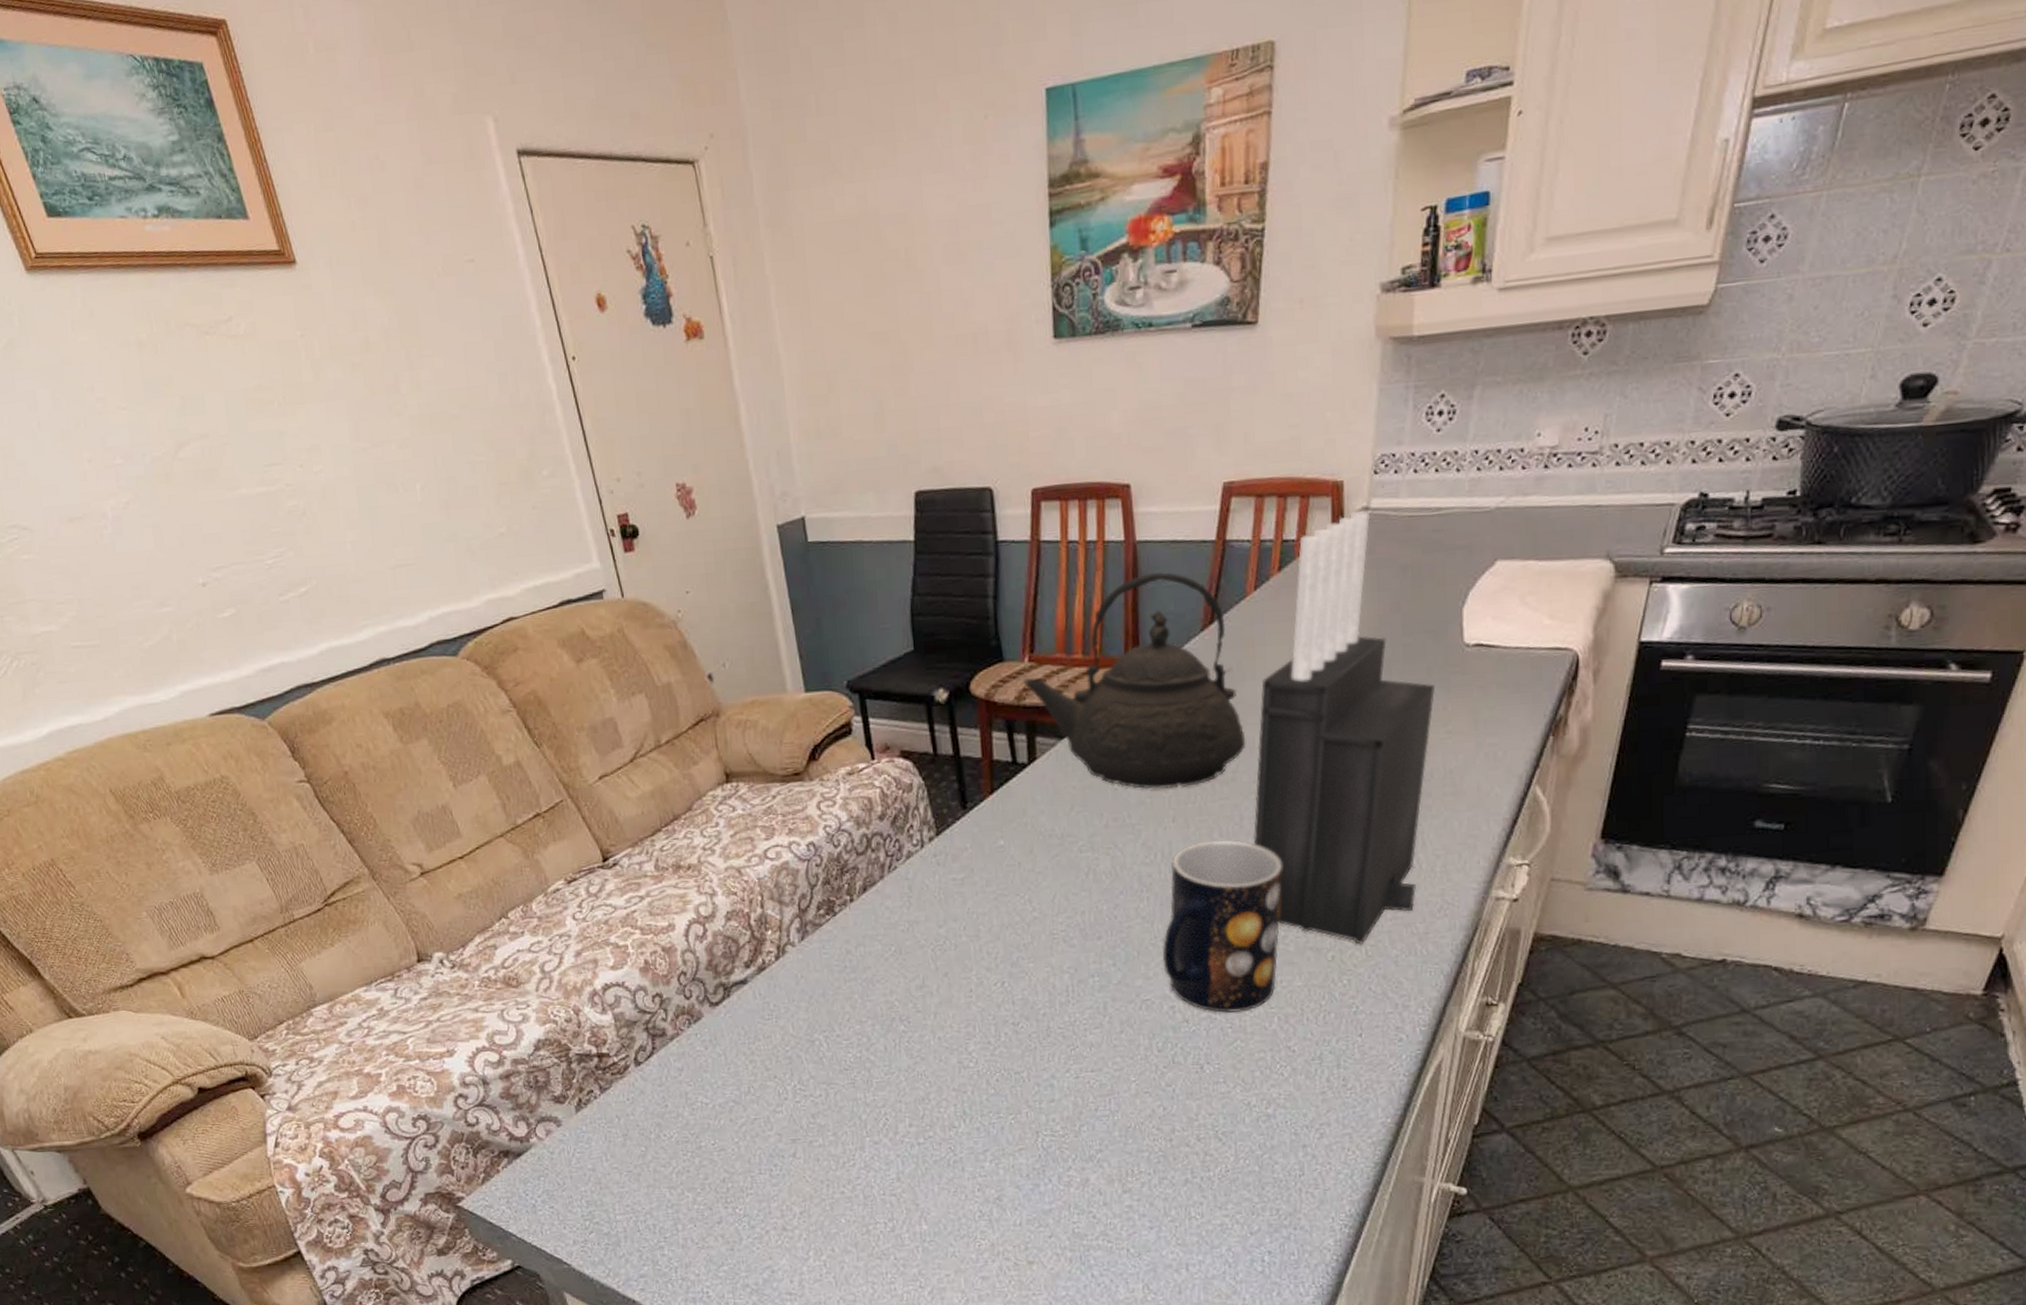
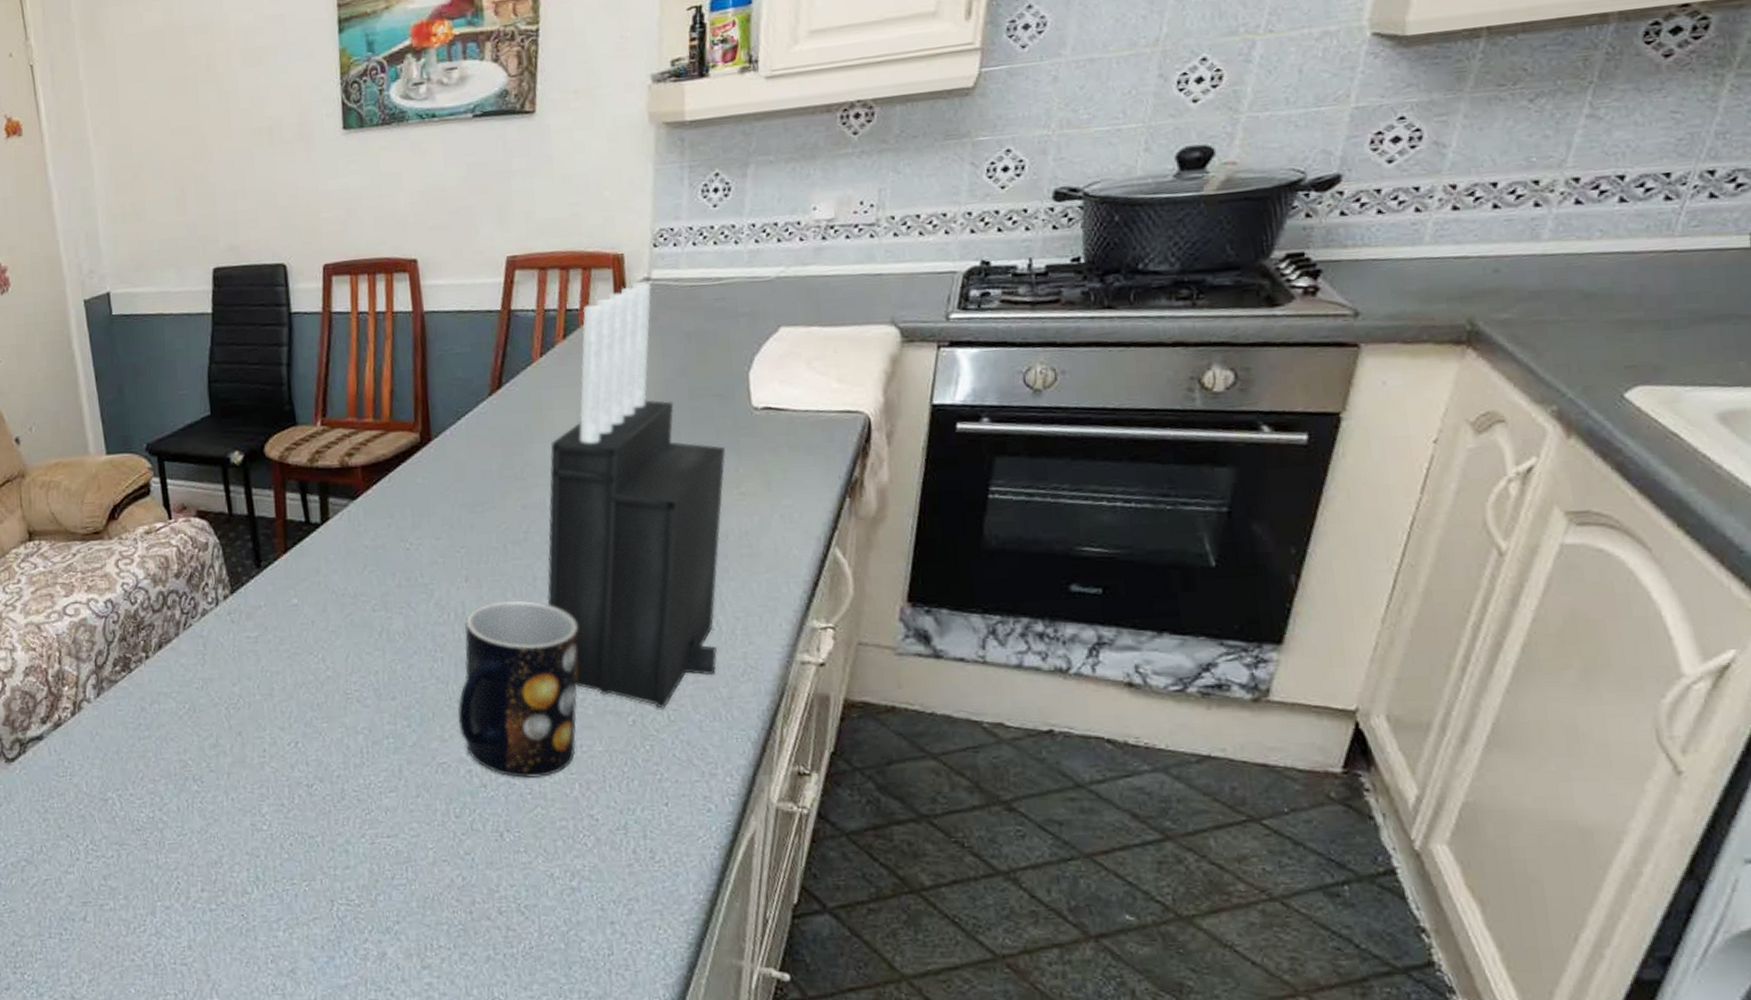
teakettle: present [1022,572,1246,789] -> none [314,340,537,549]

